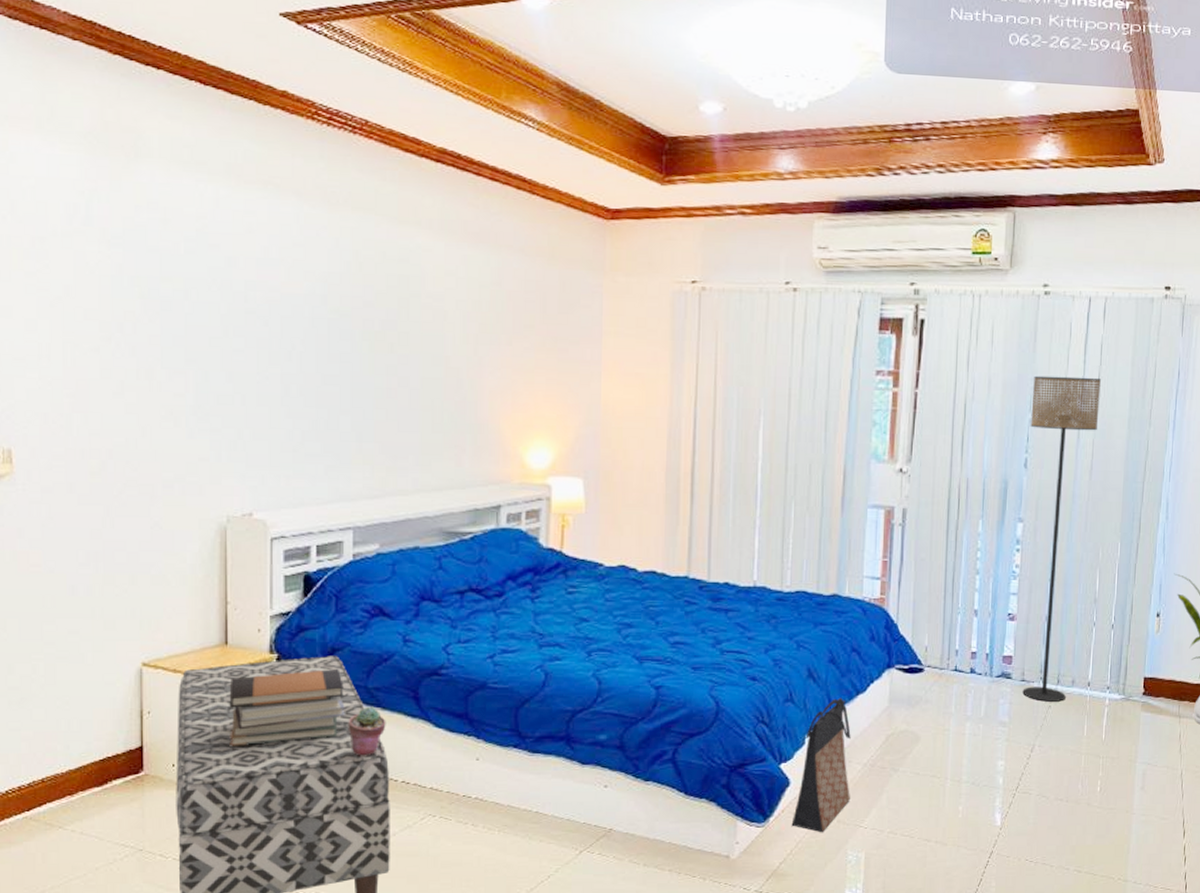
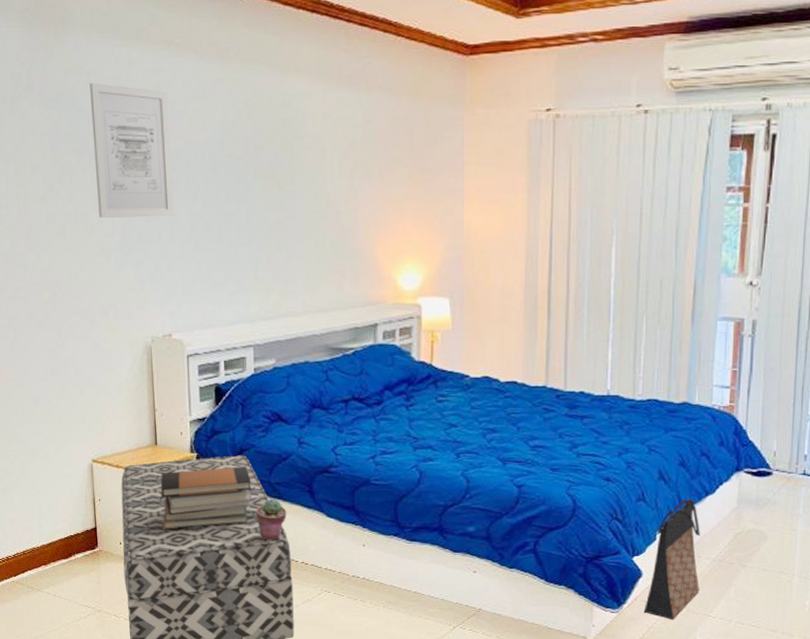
wall art: none [165,221,263,378] -> present [90,83,174,218]

